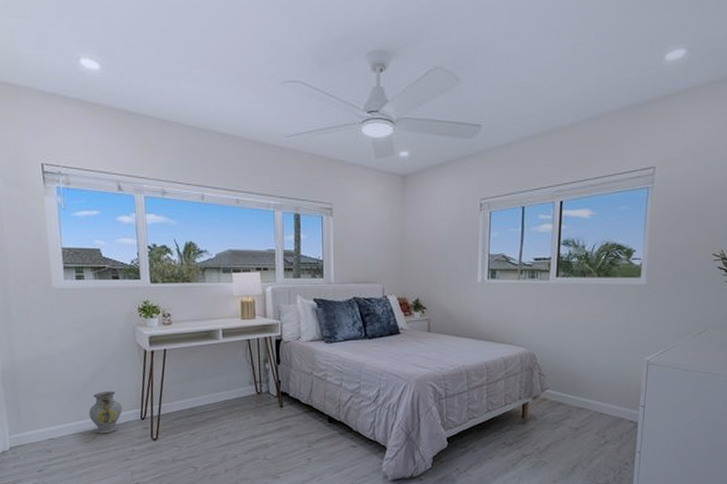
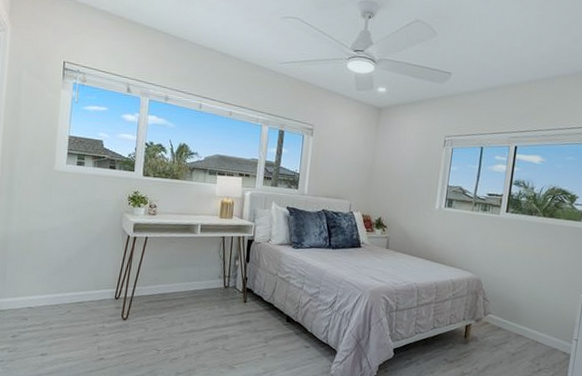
ceramic jug: present [88,391,123,434] -> none [68,268,100,309]

